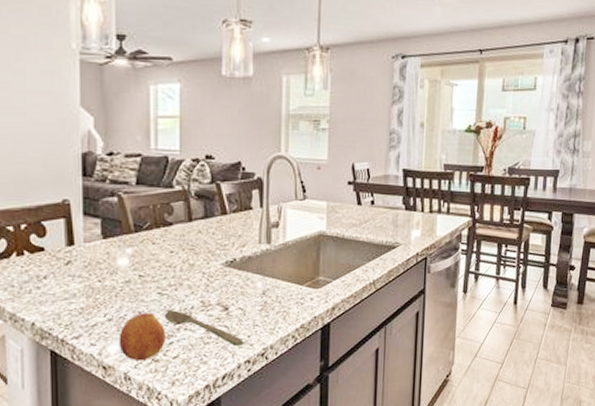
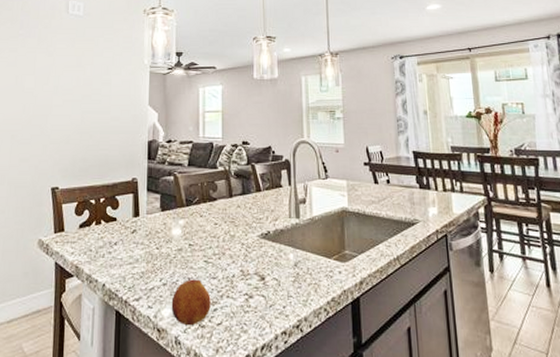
spoon: present [164,310,244,346] -> none [209,277,280,316]

